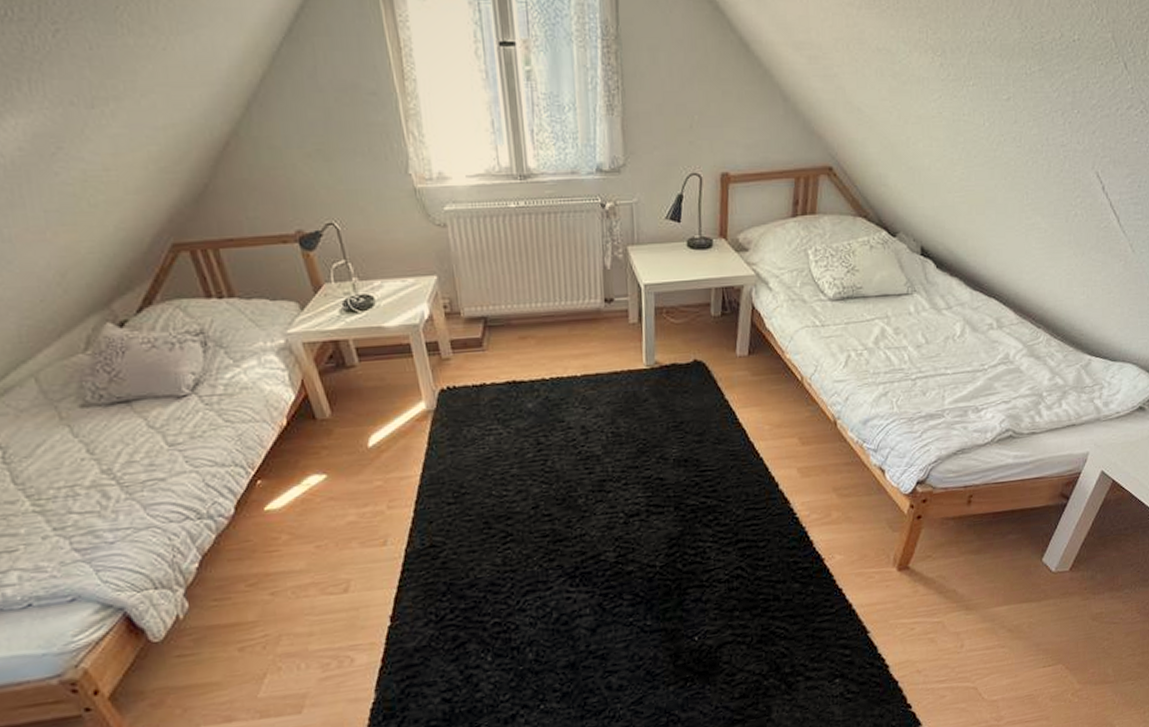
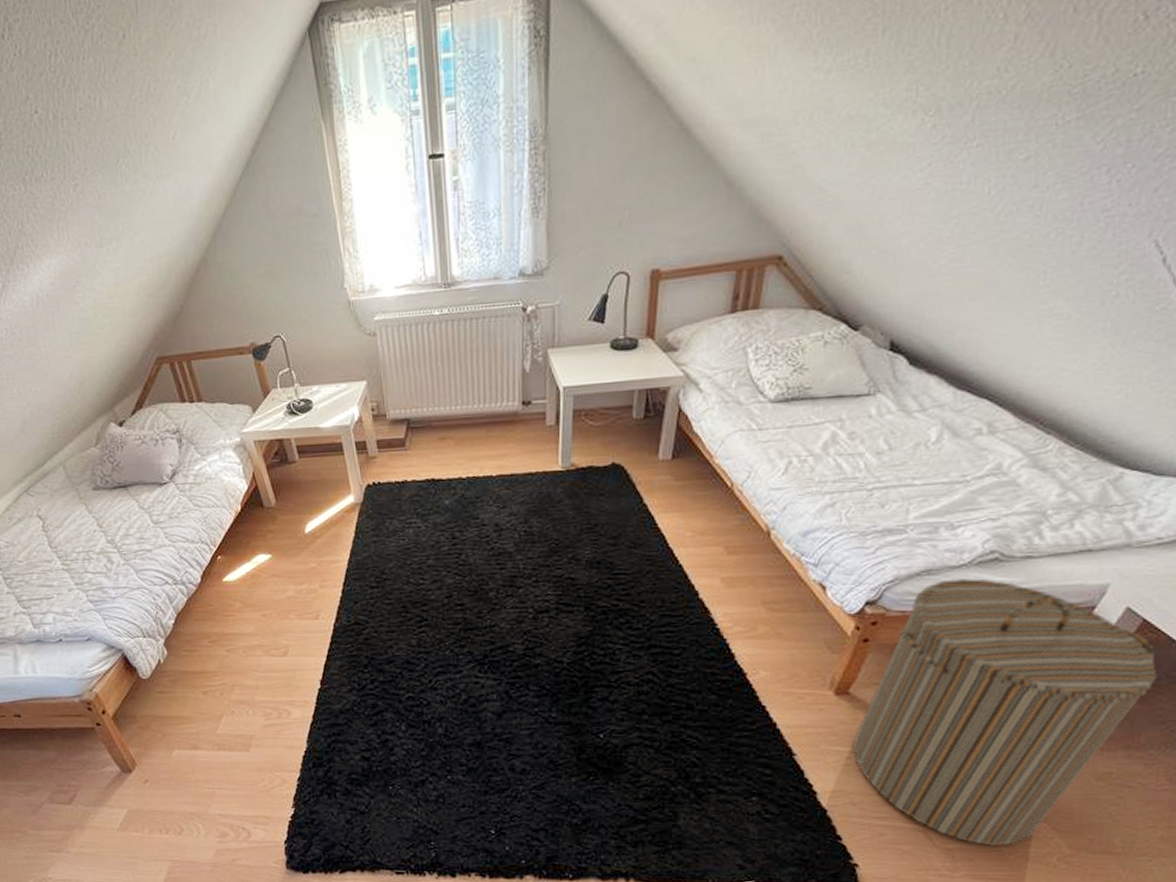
laundry hamper: none [914,454,1125,692] -> present [852,578,1157,845]

